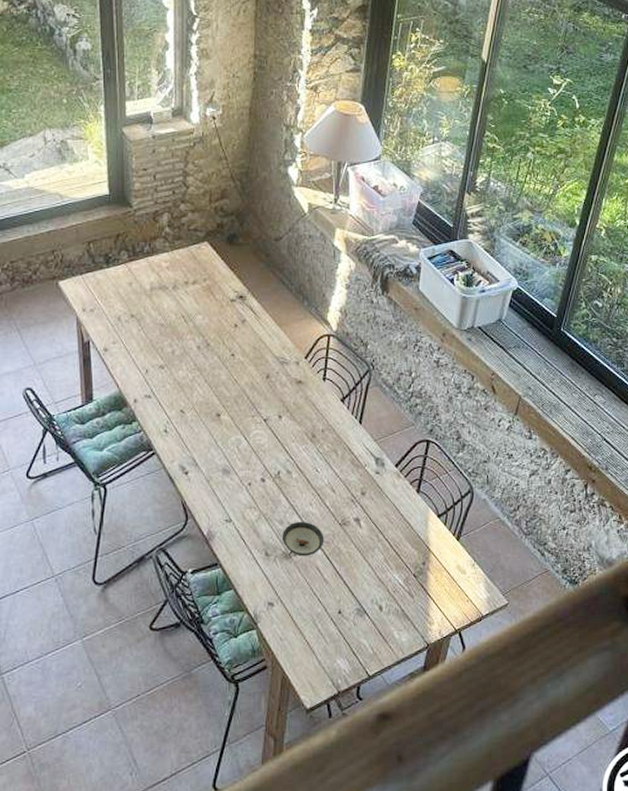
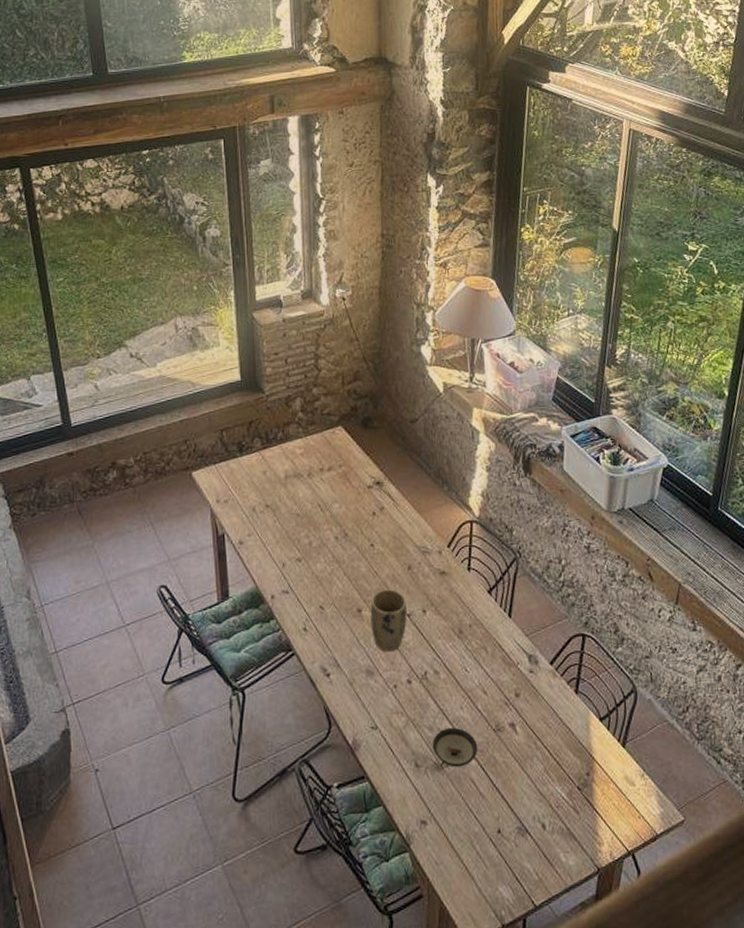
plant pot: none [229,396,263,453] -> present [370,589,407,651]

